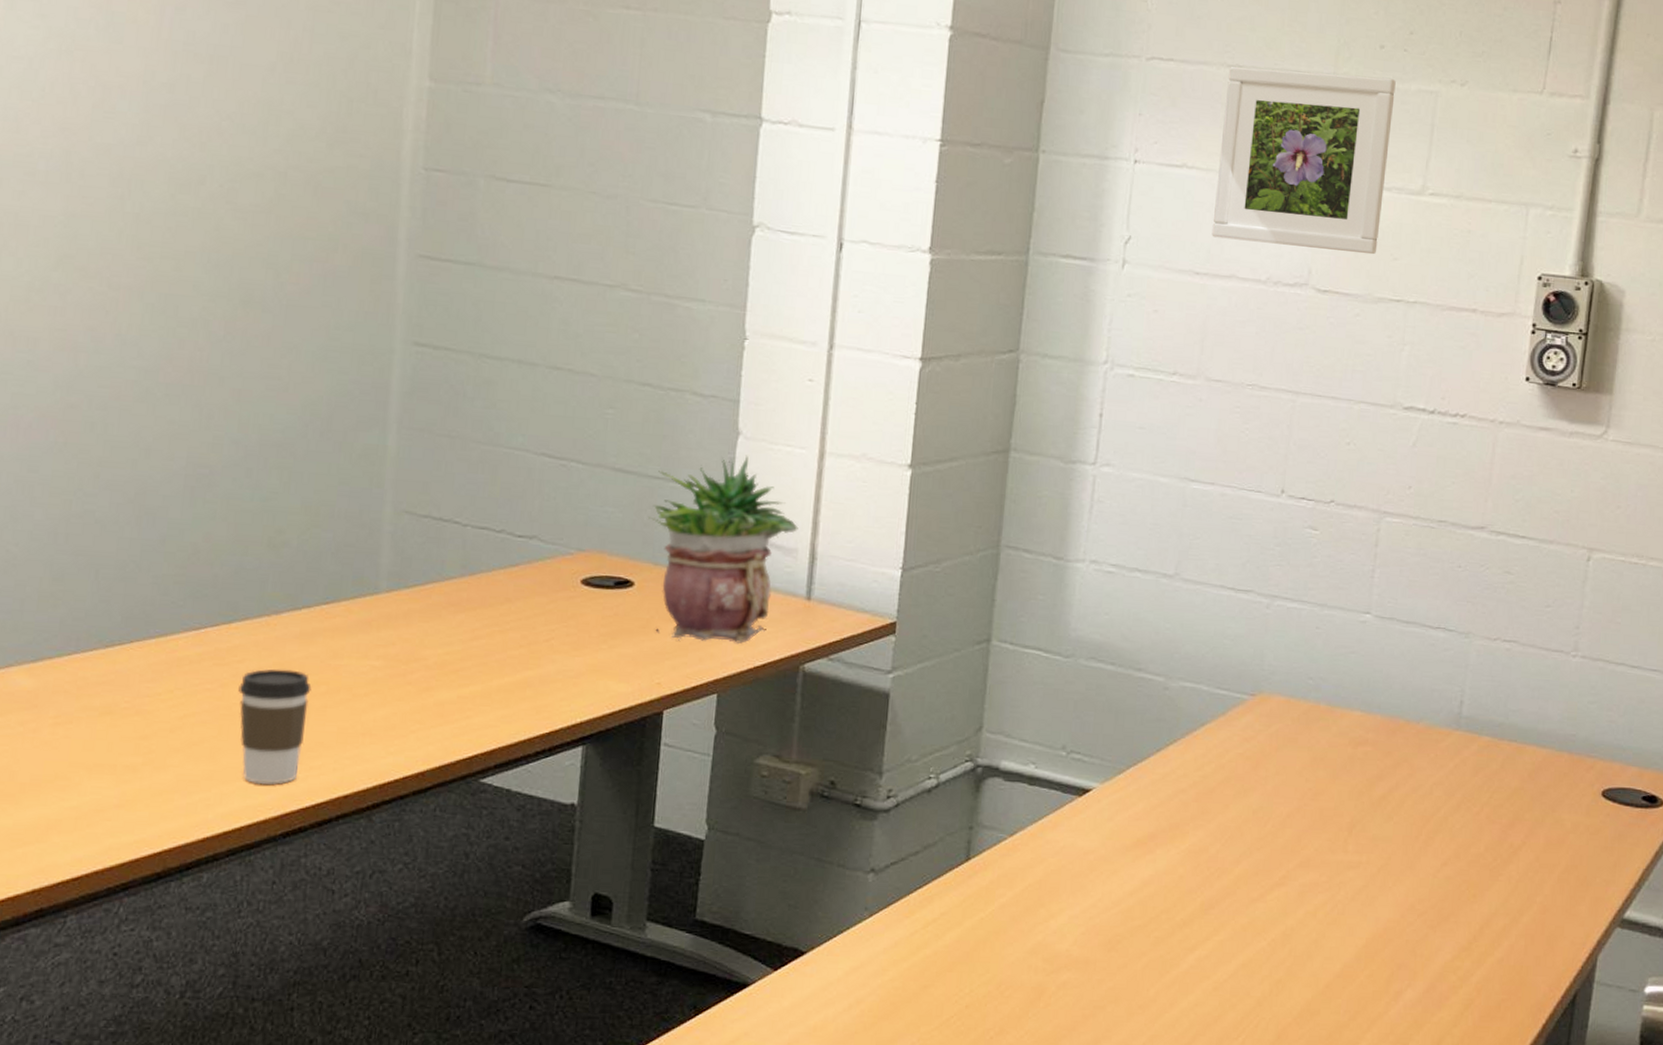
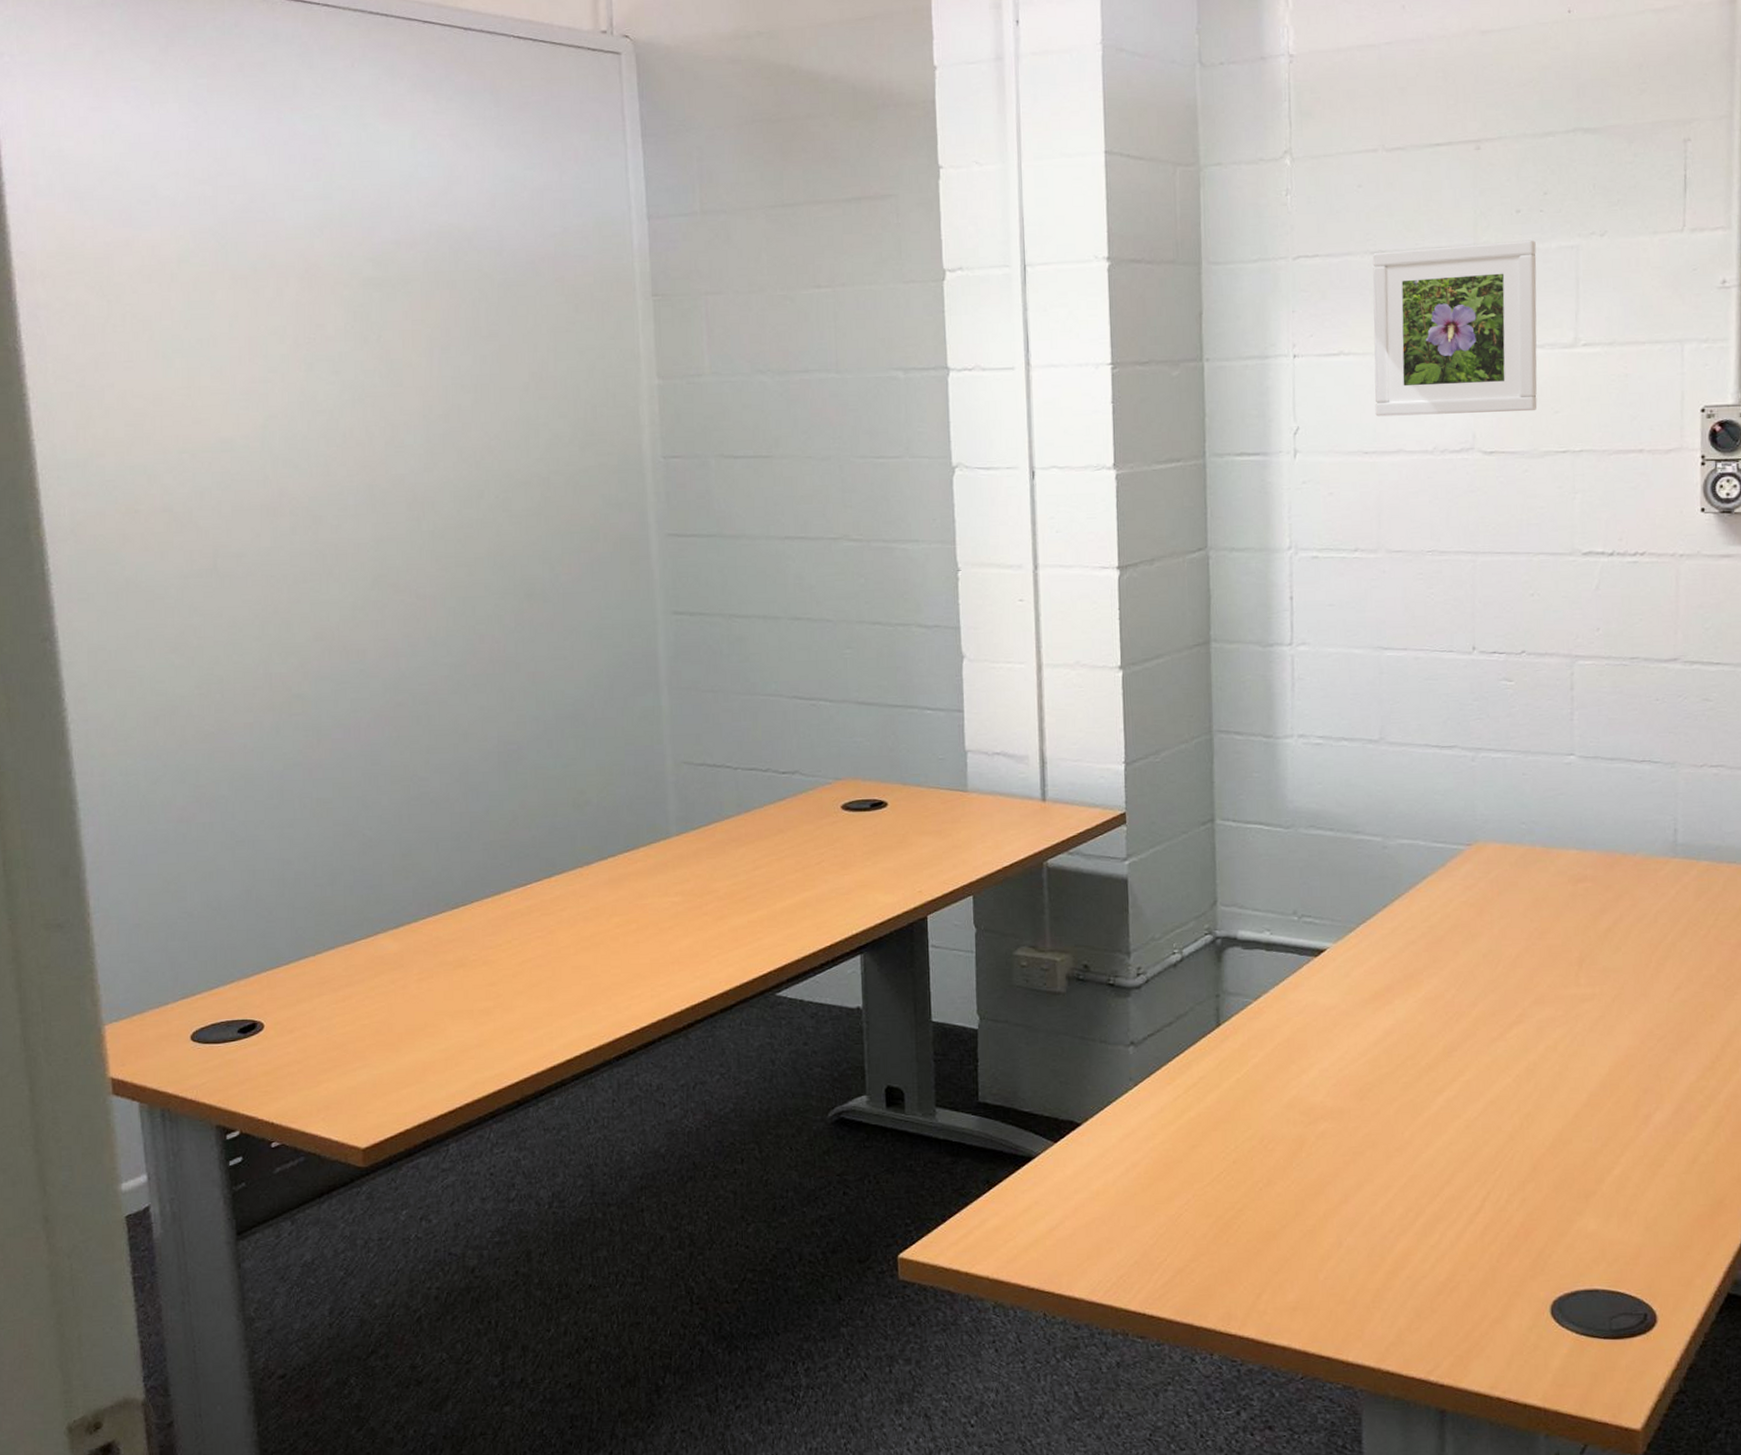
coffee cup: present [238,668,312,785] -> none [564,912,624,1016]
potted plant: present [648,455,798,645] -> none [893,676,1027,851]

